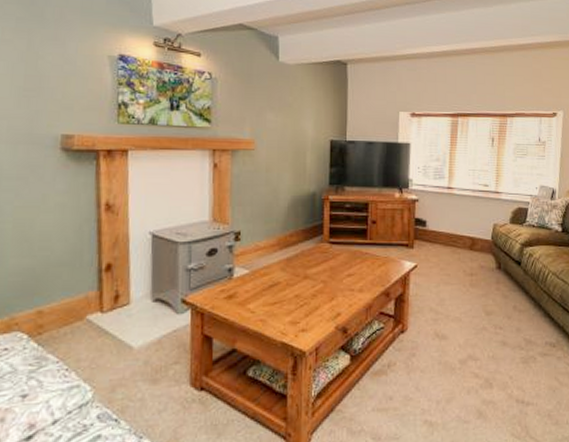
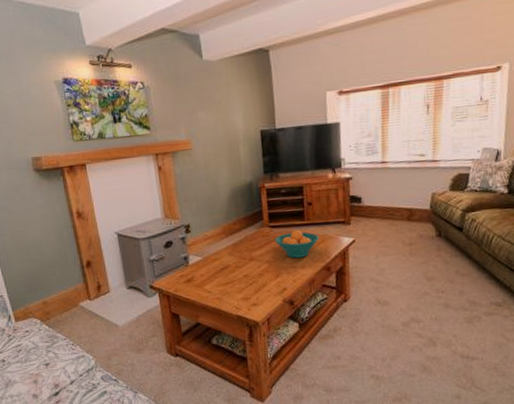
fruit bowl: none [333,249,380,280] -> present [275,230,319,258]

